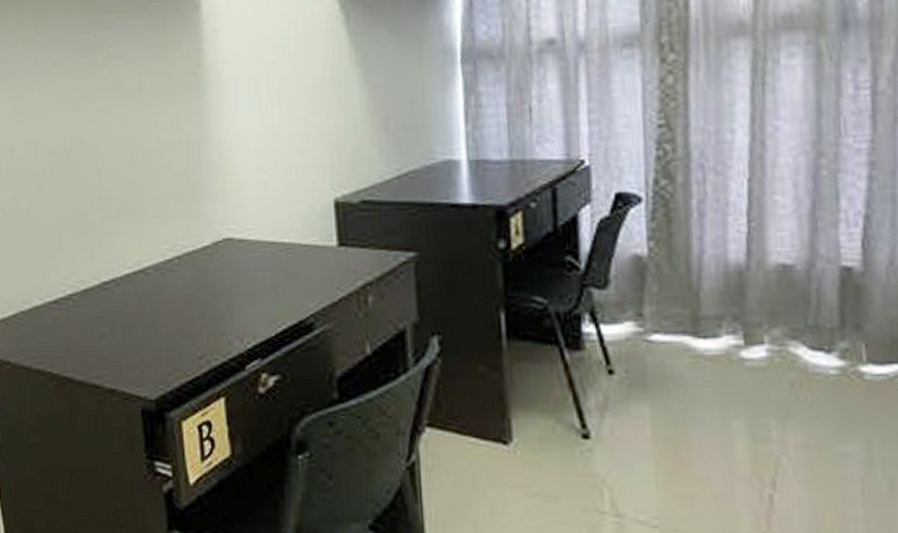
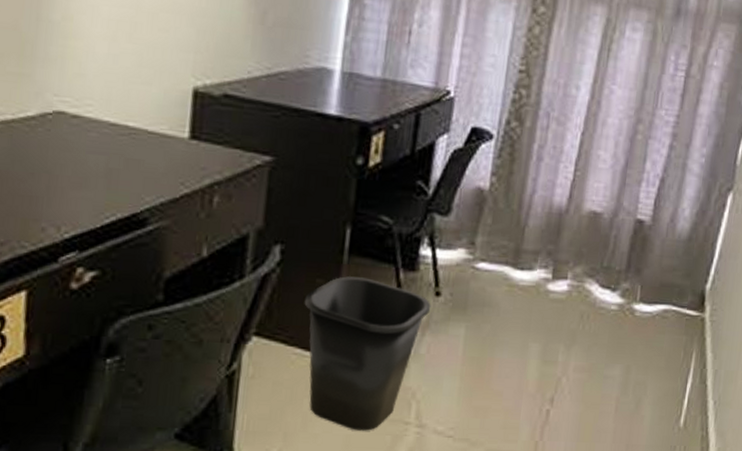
waste bin: none [470,361,606,521] -> present [304,276,431,431]

